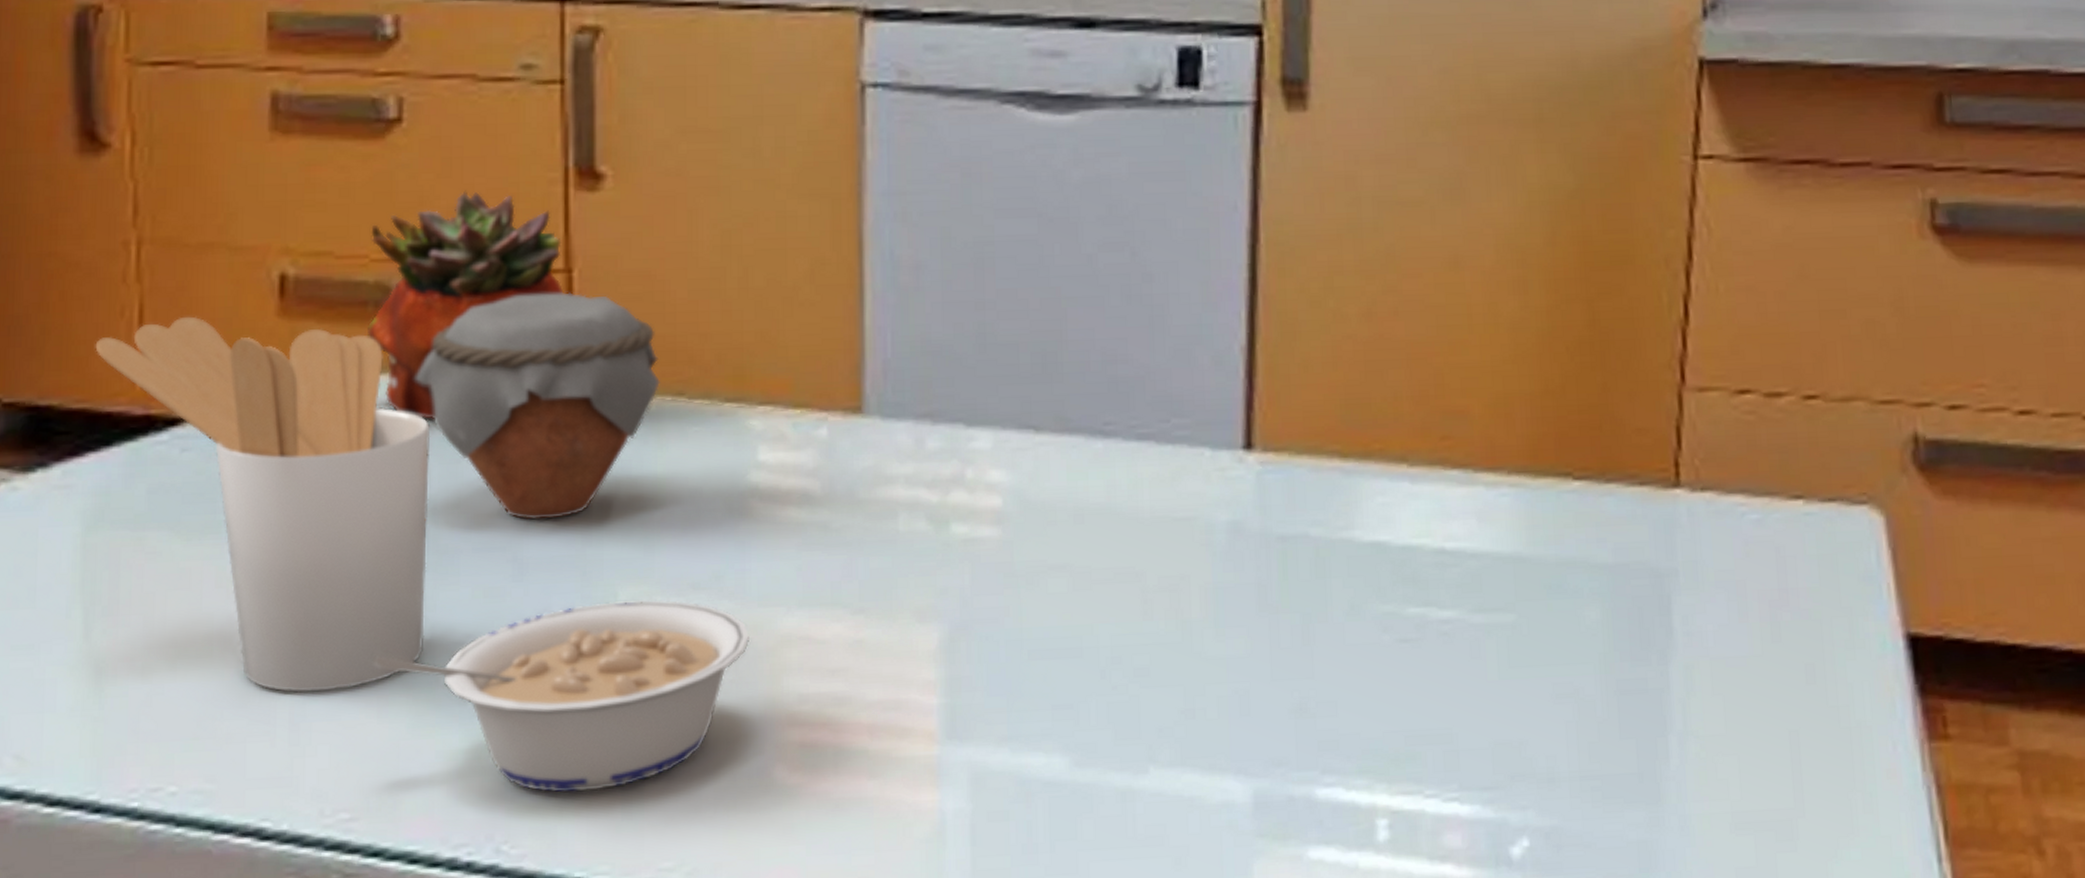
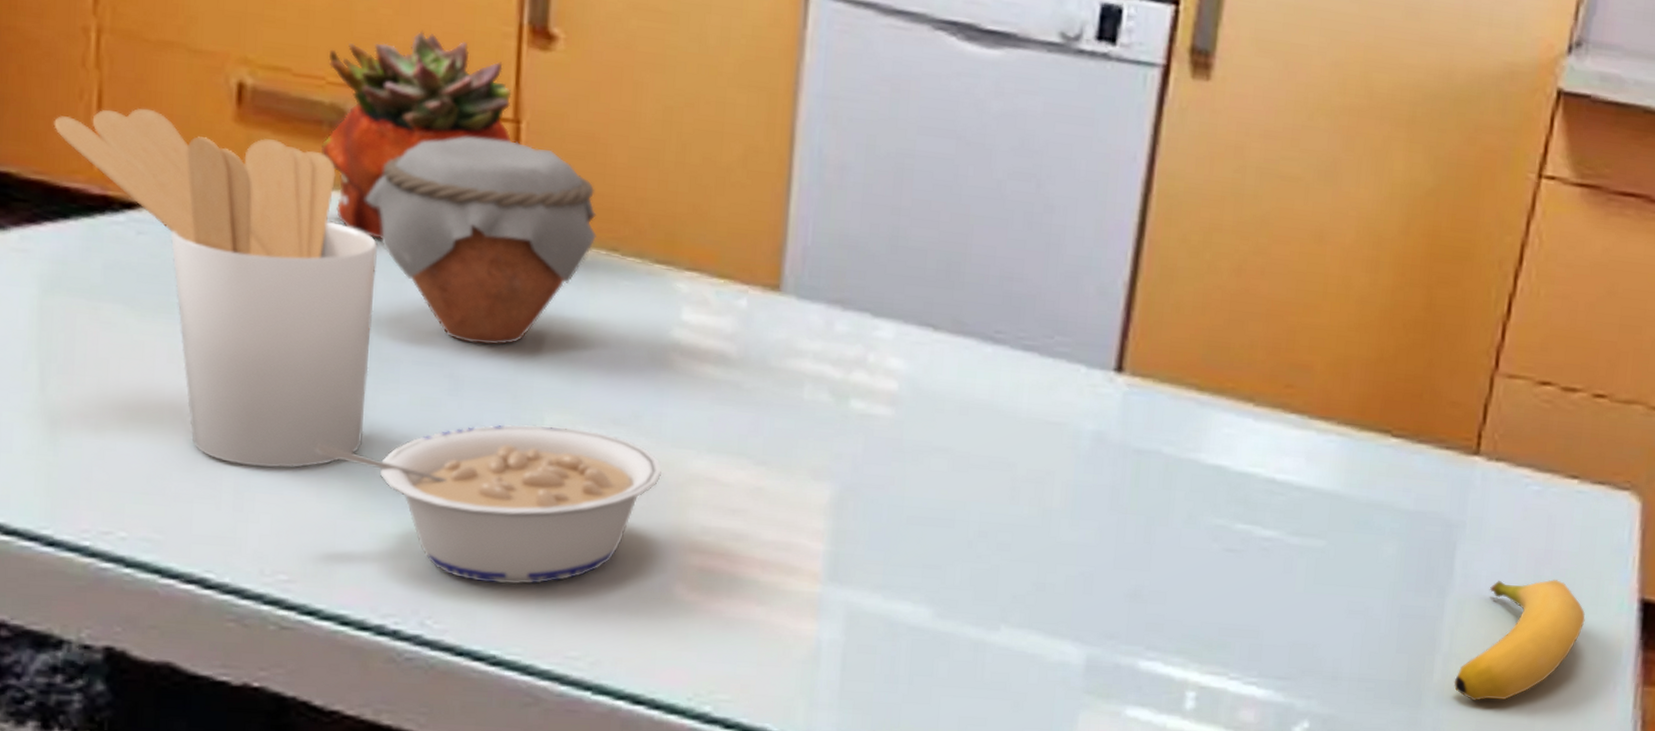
banana: none [1696,623,1843,787] -> present [1454,579,1585,701]

